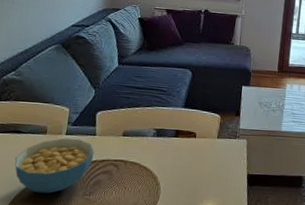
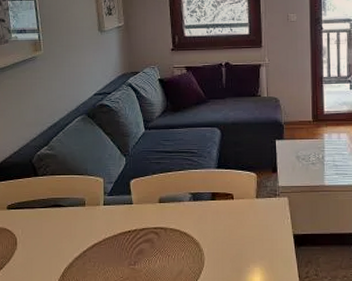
cereal bowl: present [15,138,94,194] -> none [59,209,133,265]

